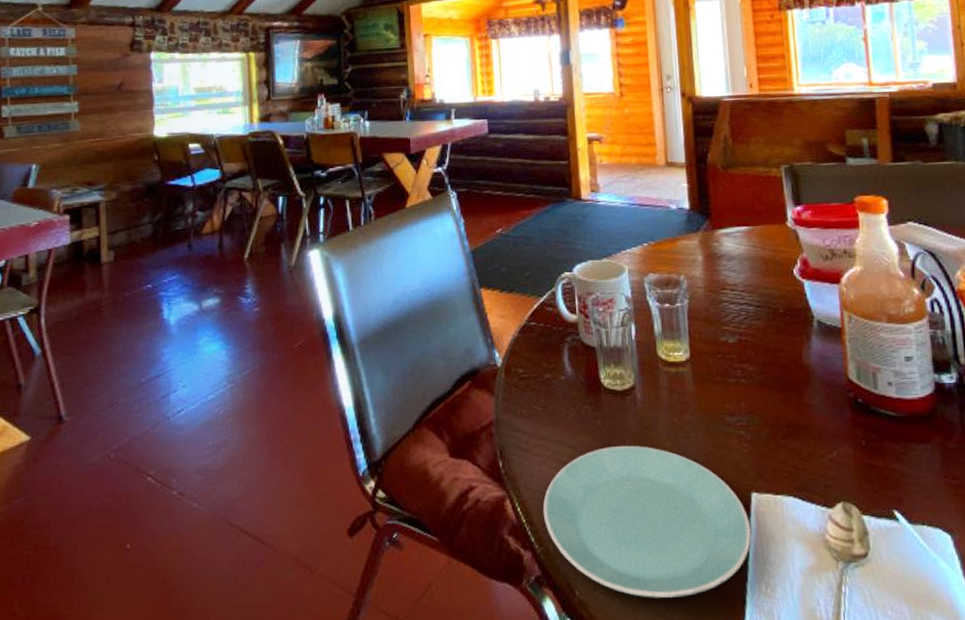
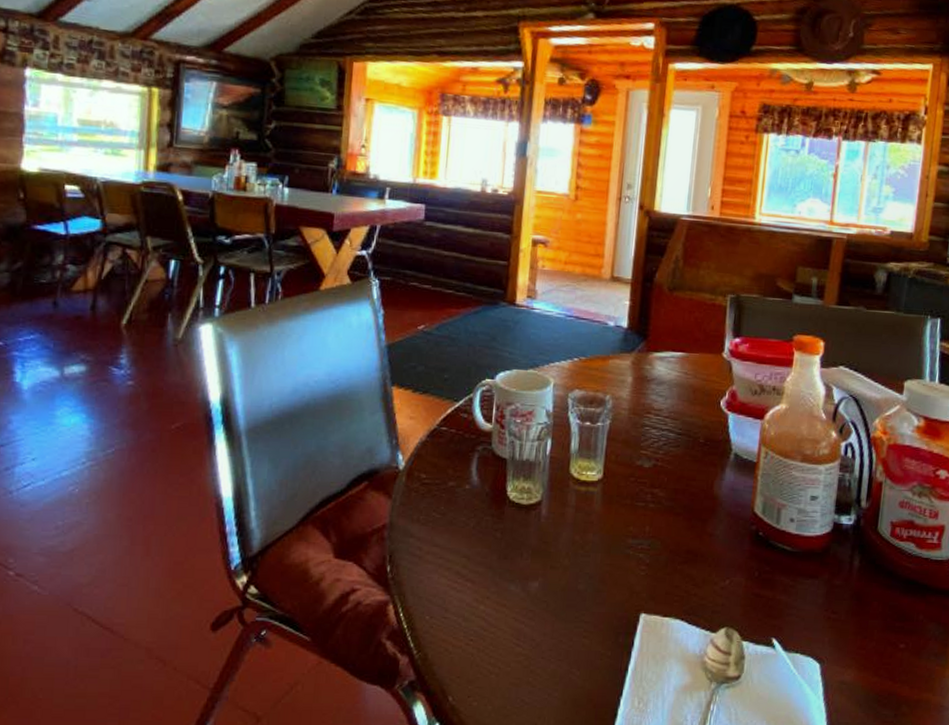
plate: present [542,445,752,598] -> none [426,559,635,708]

